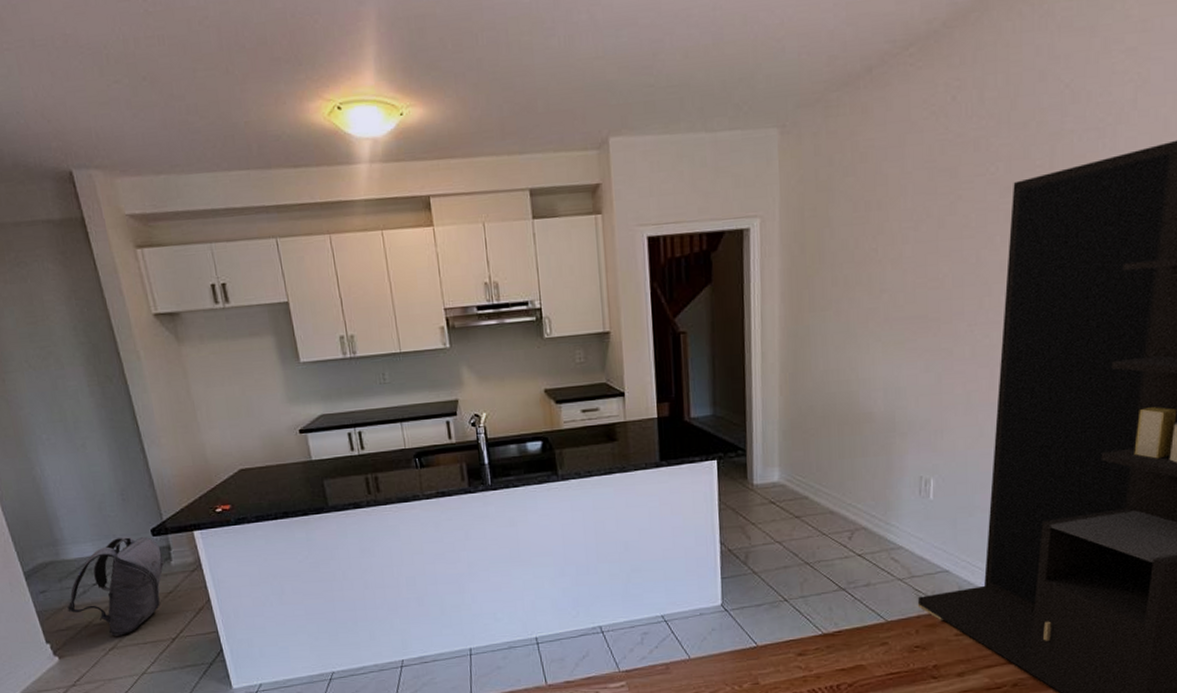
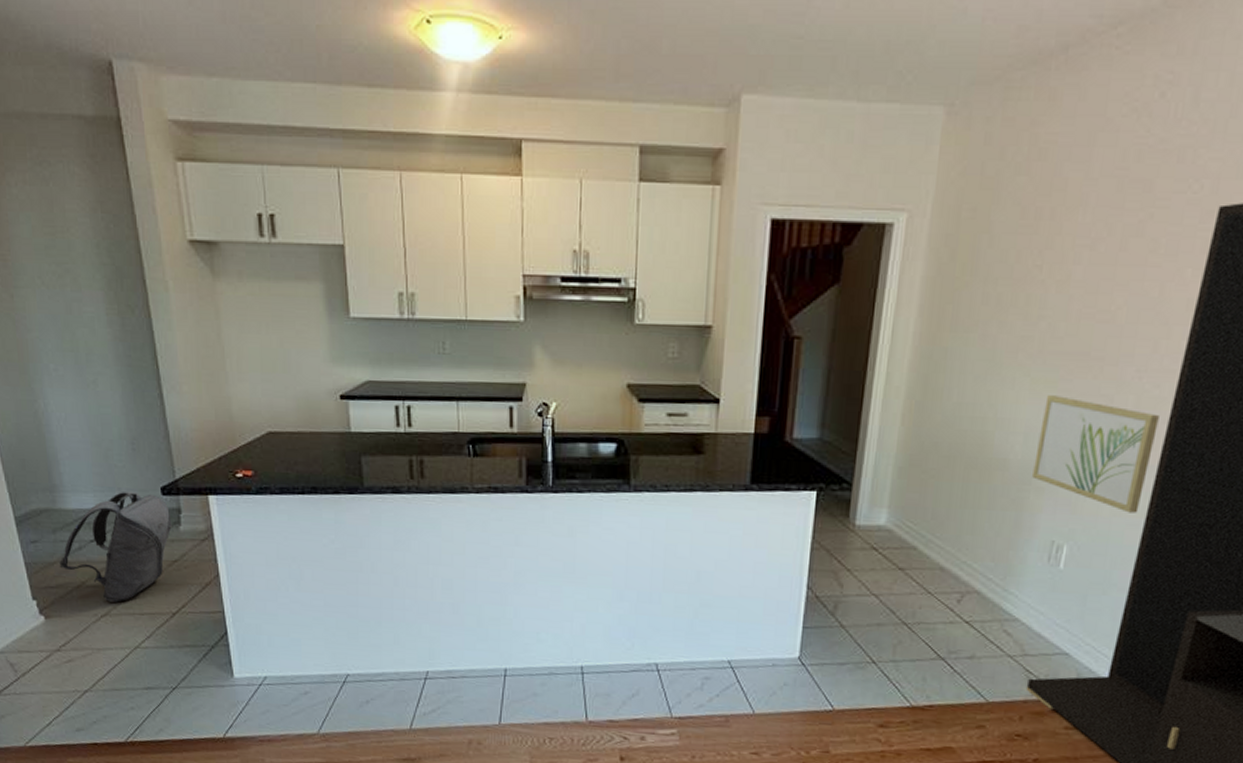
wall art: none [895,354,993,445] -> present [1032,395,1159,513]

